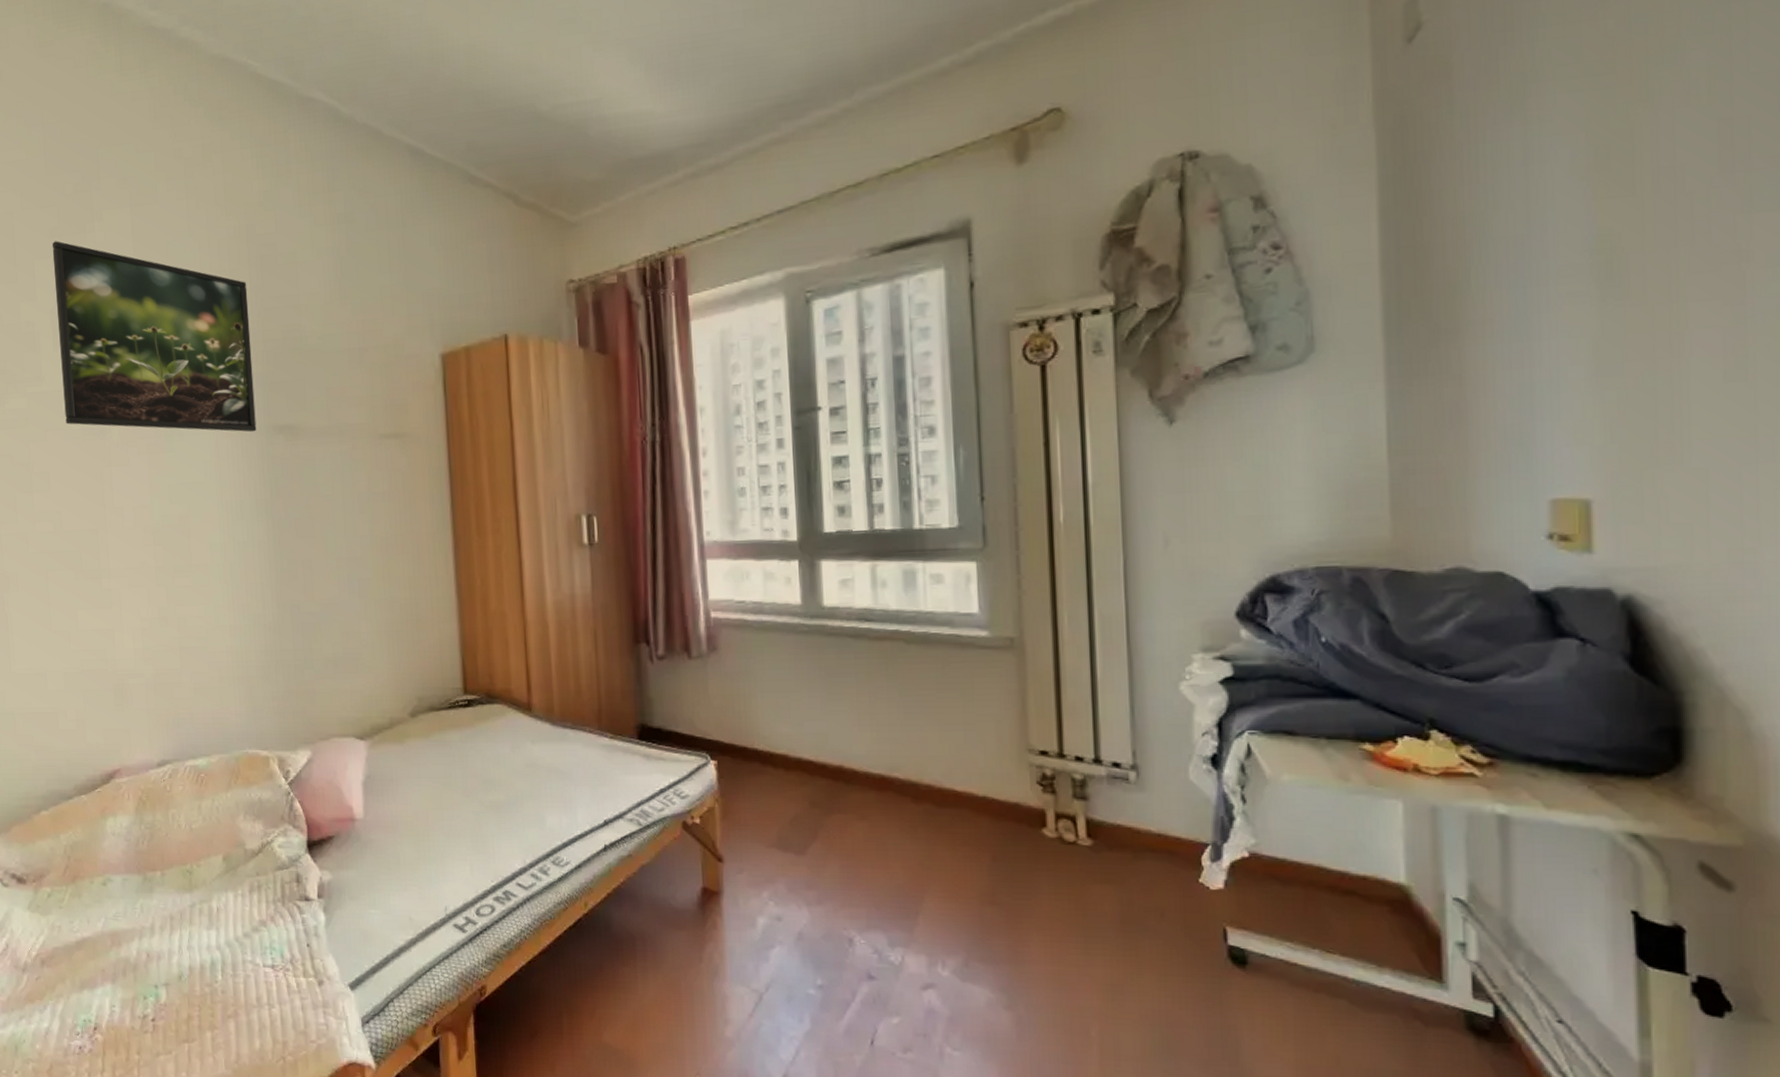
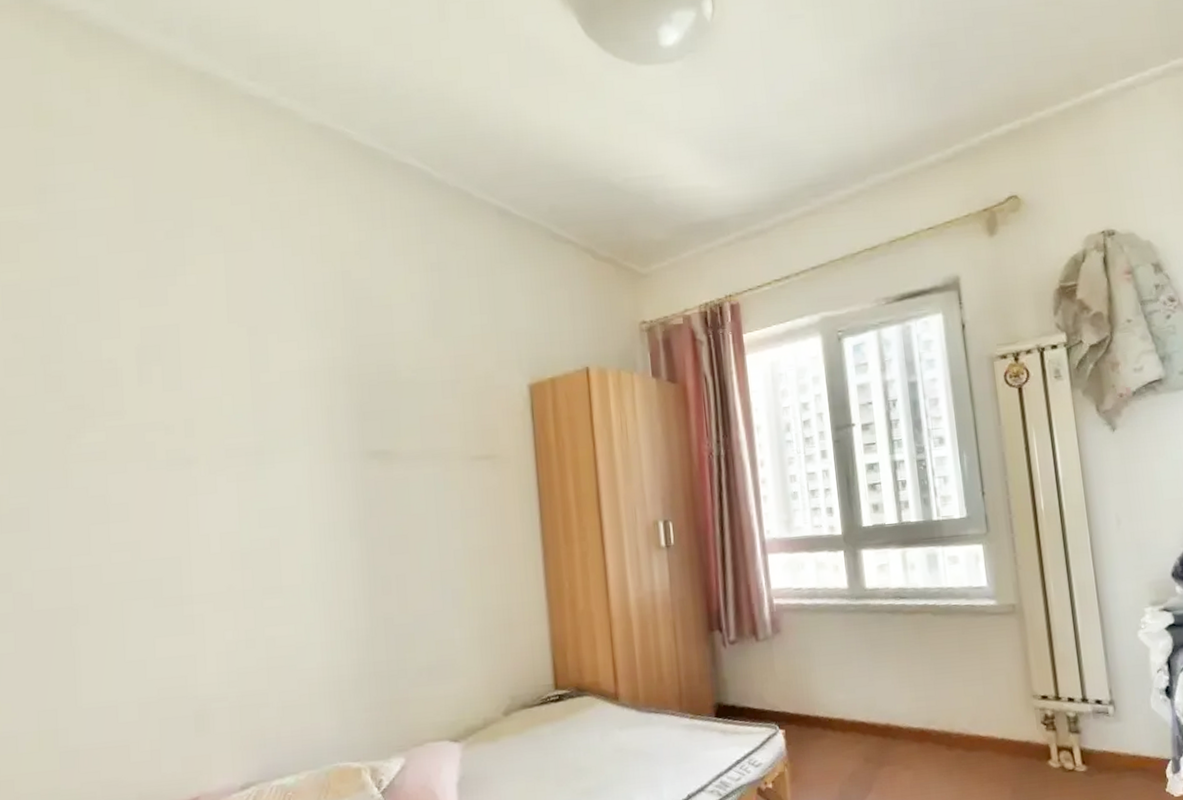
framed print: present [52,241,257,432] -> none [139,283,351,458]

